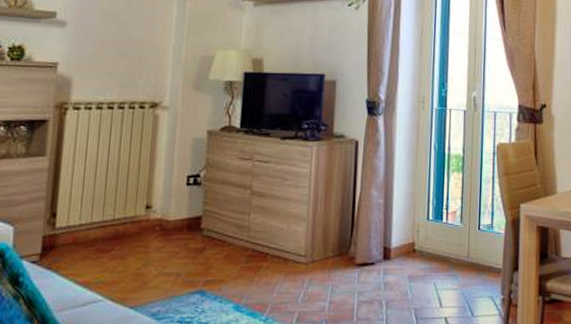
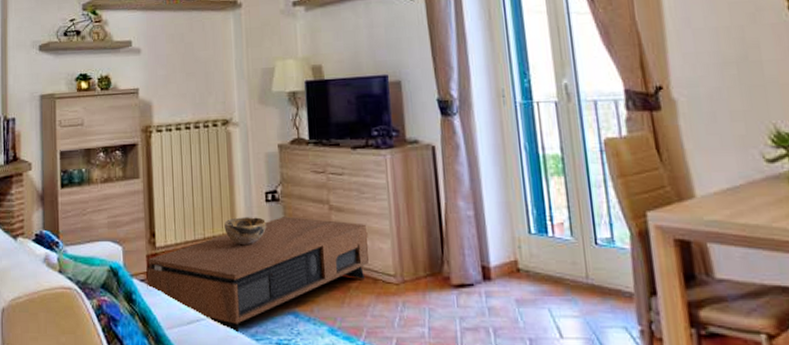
coffee table: none [38,200,285,314] -> present [146,216,369,334]
decorative bowl: none [138,199,185,226] -> present [224,217,267,244]

